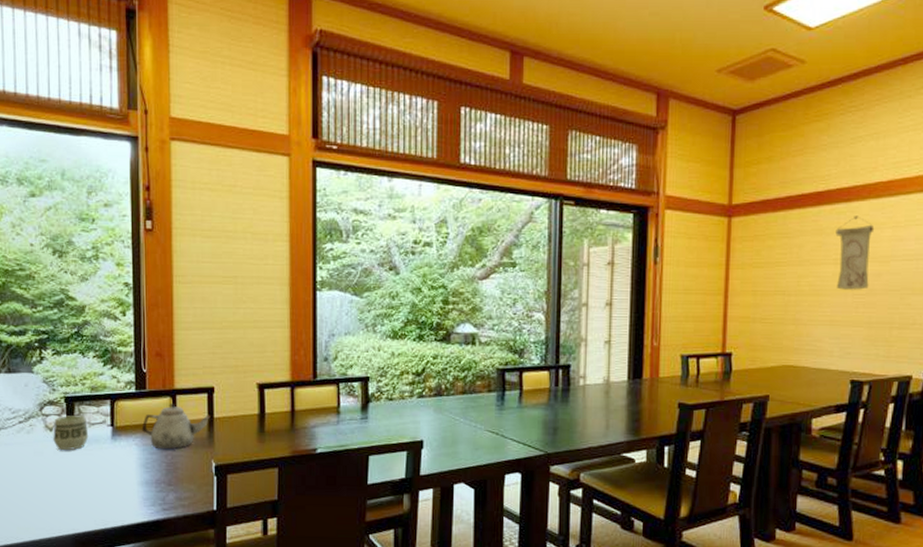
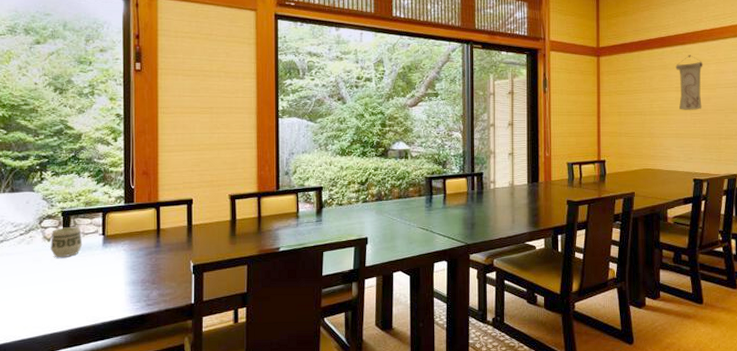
teapot: present [141,404,211,450] -> none [129,214,189,253]

